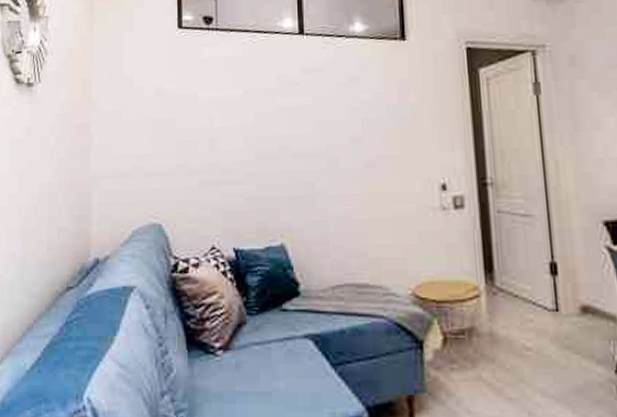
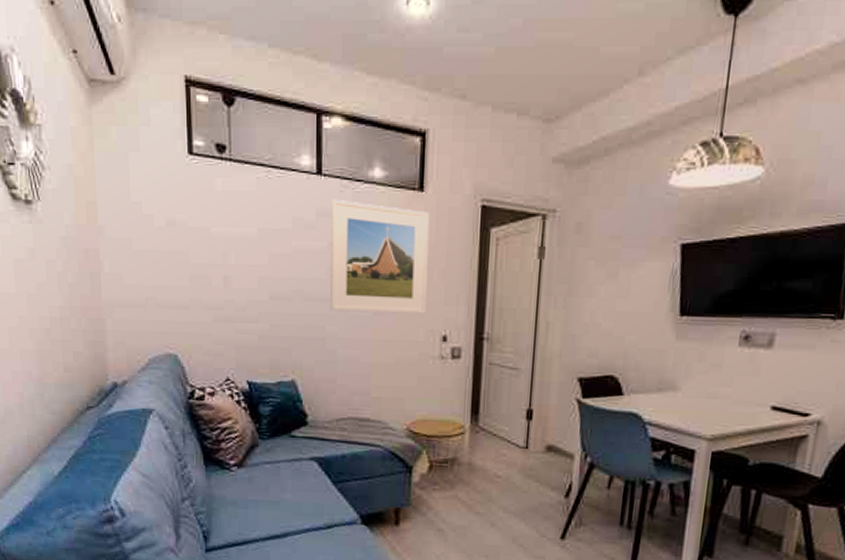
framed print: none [314,55,420,167] -> present [330,198,430,314]

